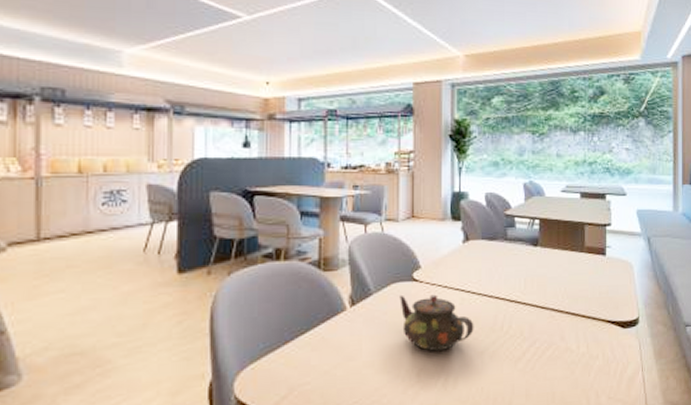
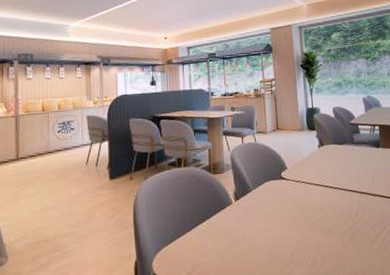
teapot: present [400,294,474,352] -> none [272,189,334,236]

